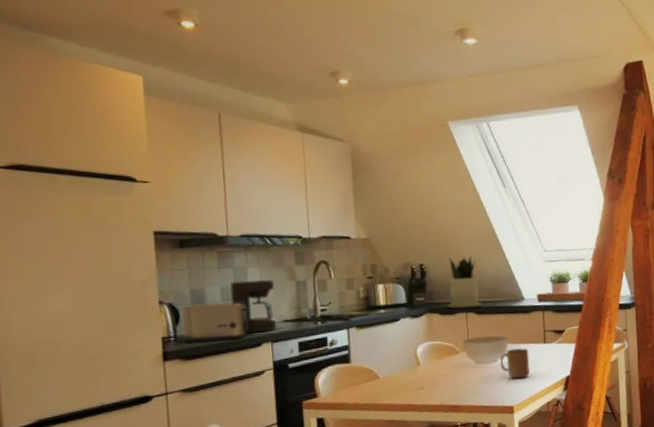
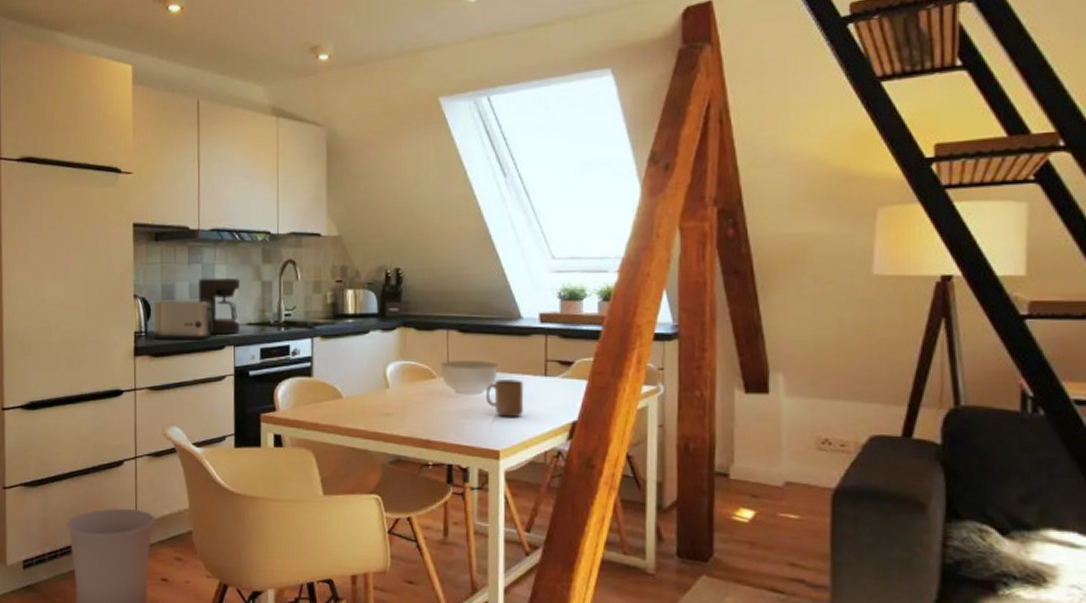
planter: present [447,256,483,309] -> none [425,261,468,324]

